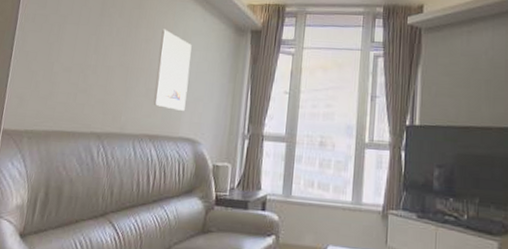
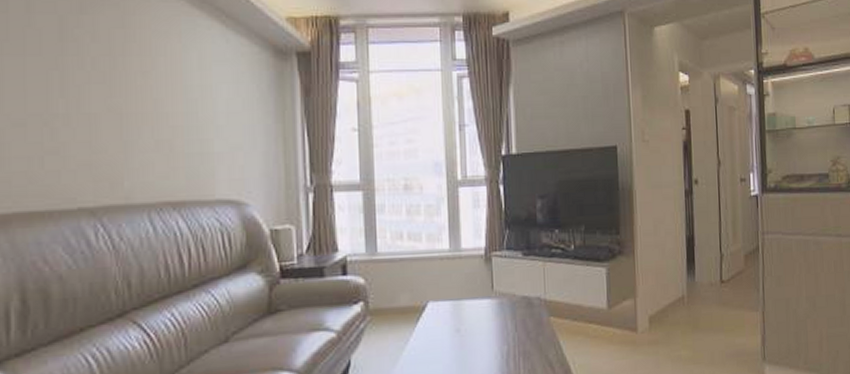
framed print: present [153,29,192,111] -> none [165,55,218,166]

